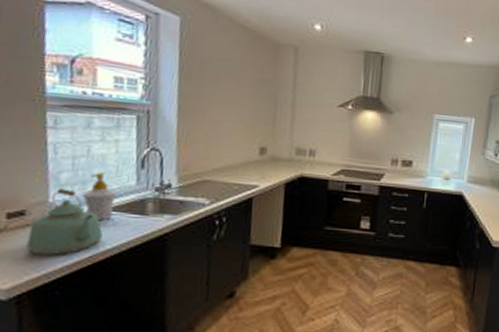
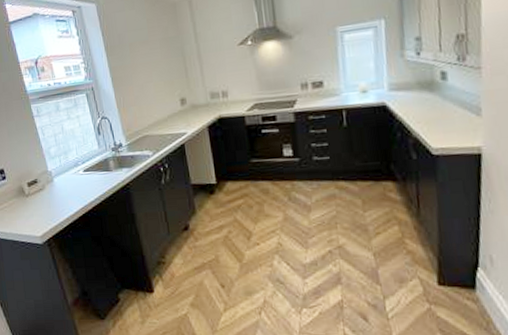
kettle: present [26,188,104,255] -> none [42,159,87,210]
soap bottle: present [82,171,117,221] -> none [66,142,89,180]

